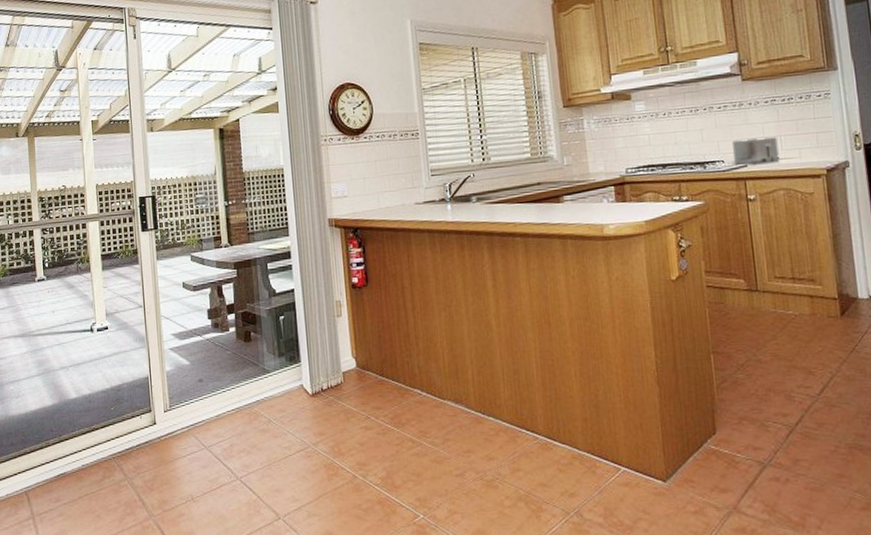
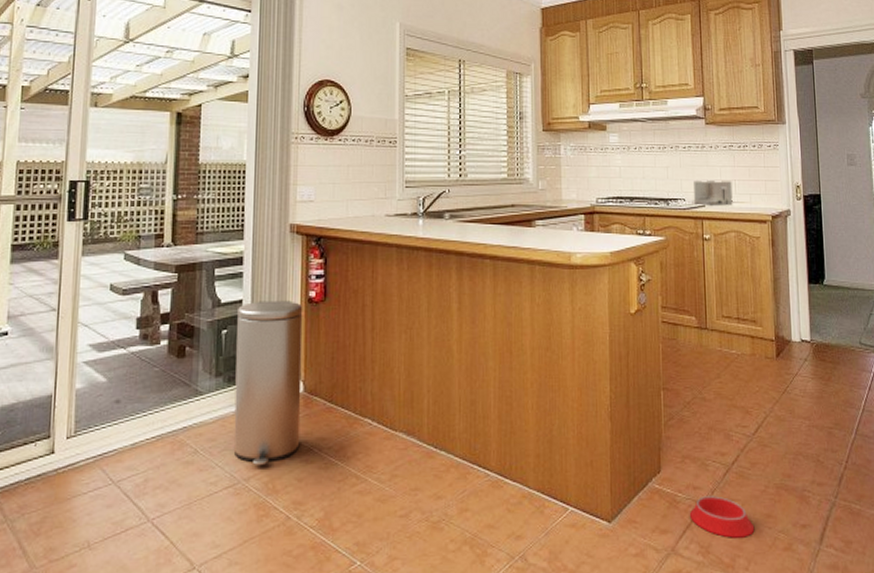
pedal bin: none [291,287,358,432] -> present [233,300,303,465]
pet bowl: none [750,456,826,498] -> present [689,496,755,538]

